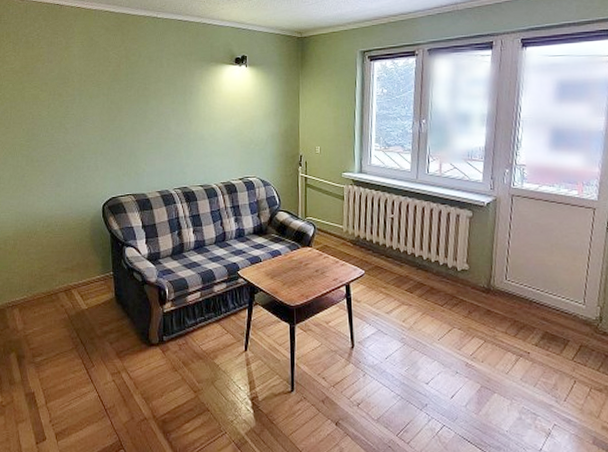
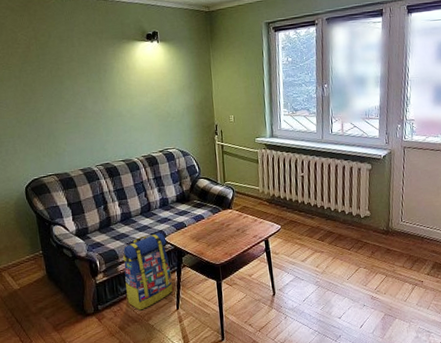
backpack: none [192,265,242,347] -> present [123,232,173,311]

